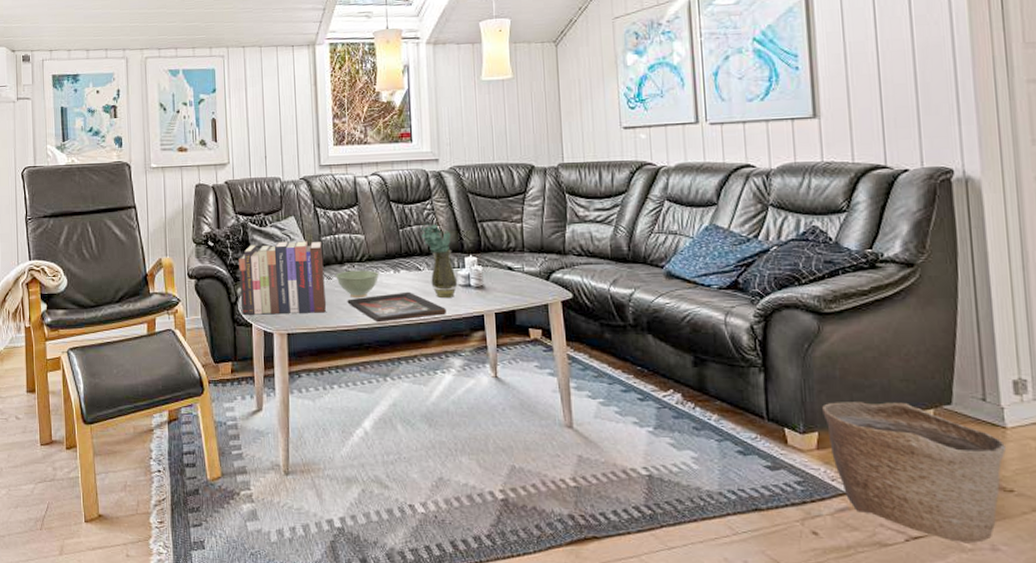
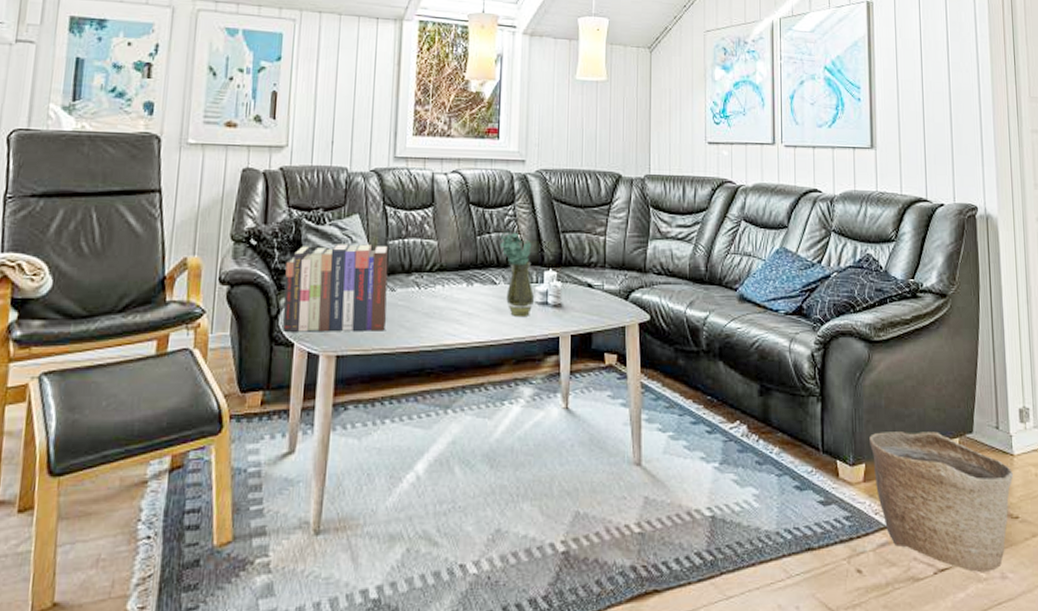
bowl: present [336,270,380,299] -> none [400,281,450,315]
decorative tray: present [347,291,446,323] -> none [411,308,520,344]

